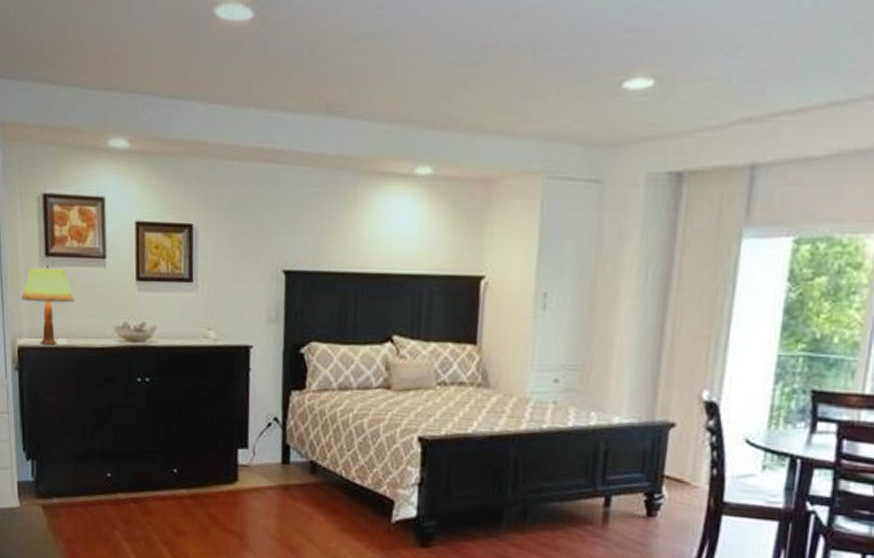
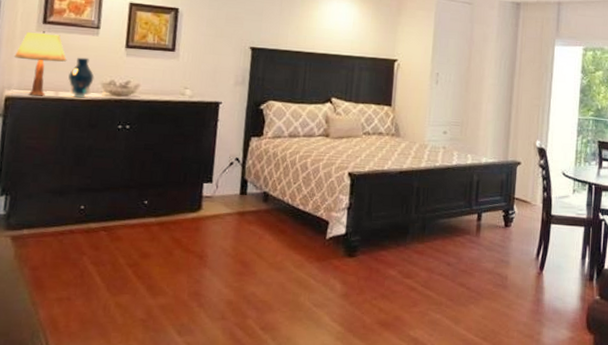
vase: none [79,295,106,346] -> present [68,57,95,98]

